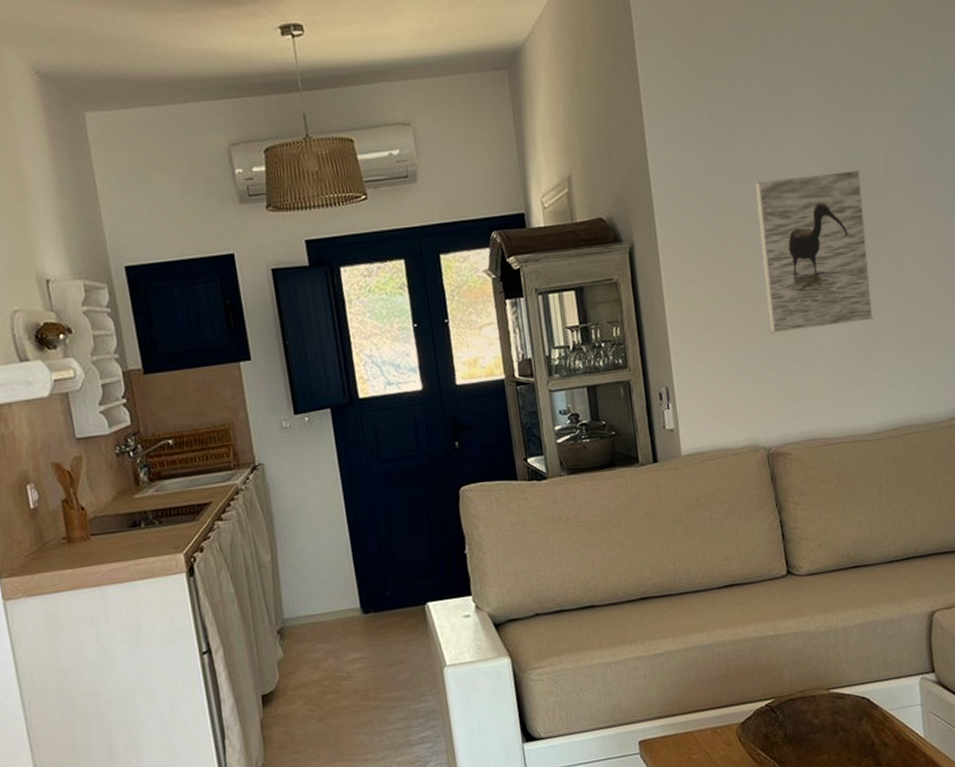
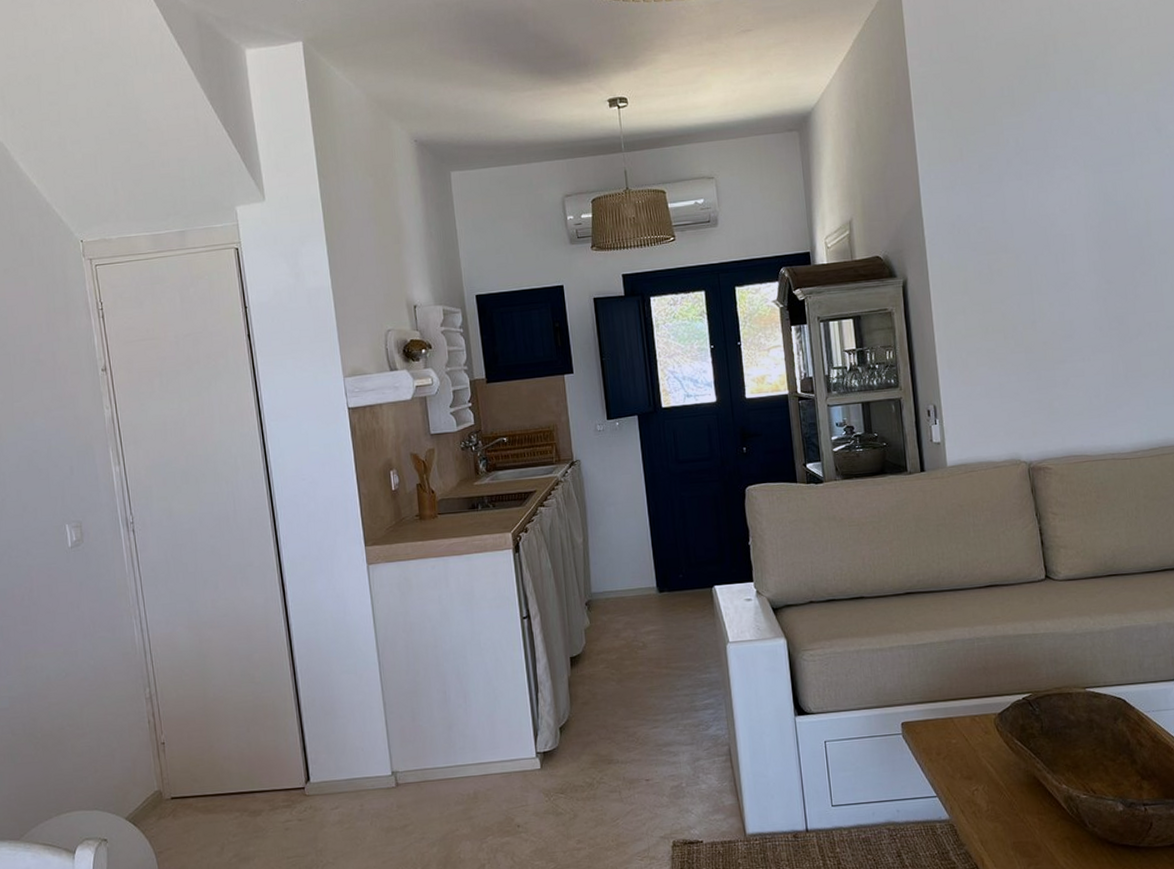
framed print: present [754,169,873,334] -> none [1020,212,1132,359]

